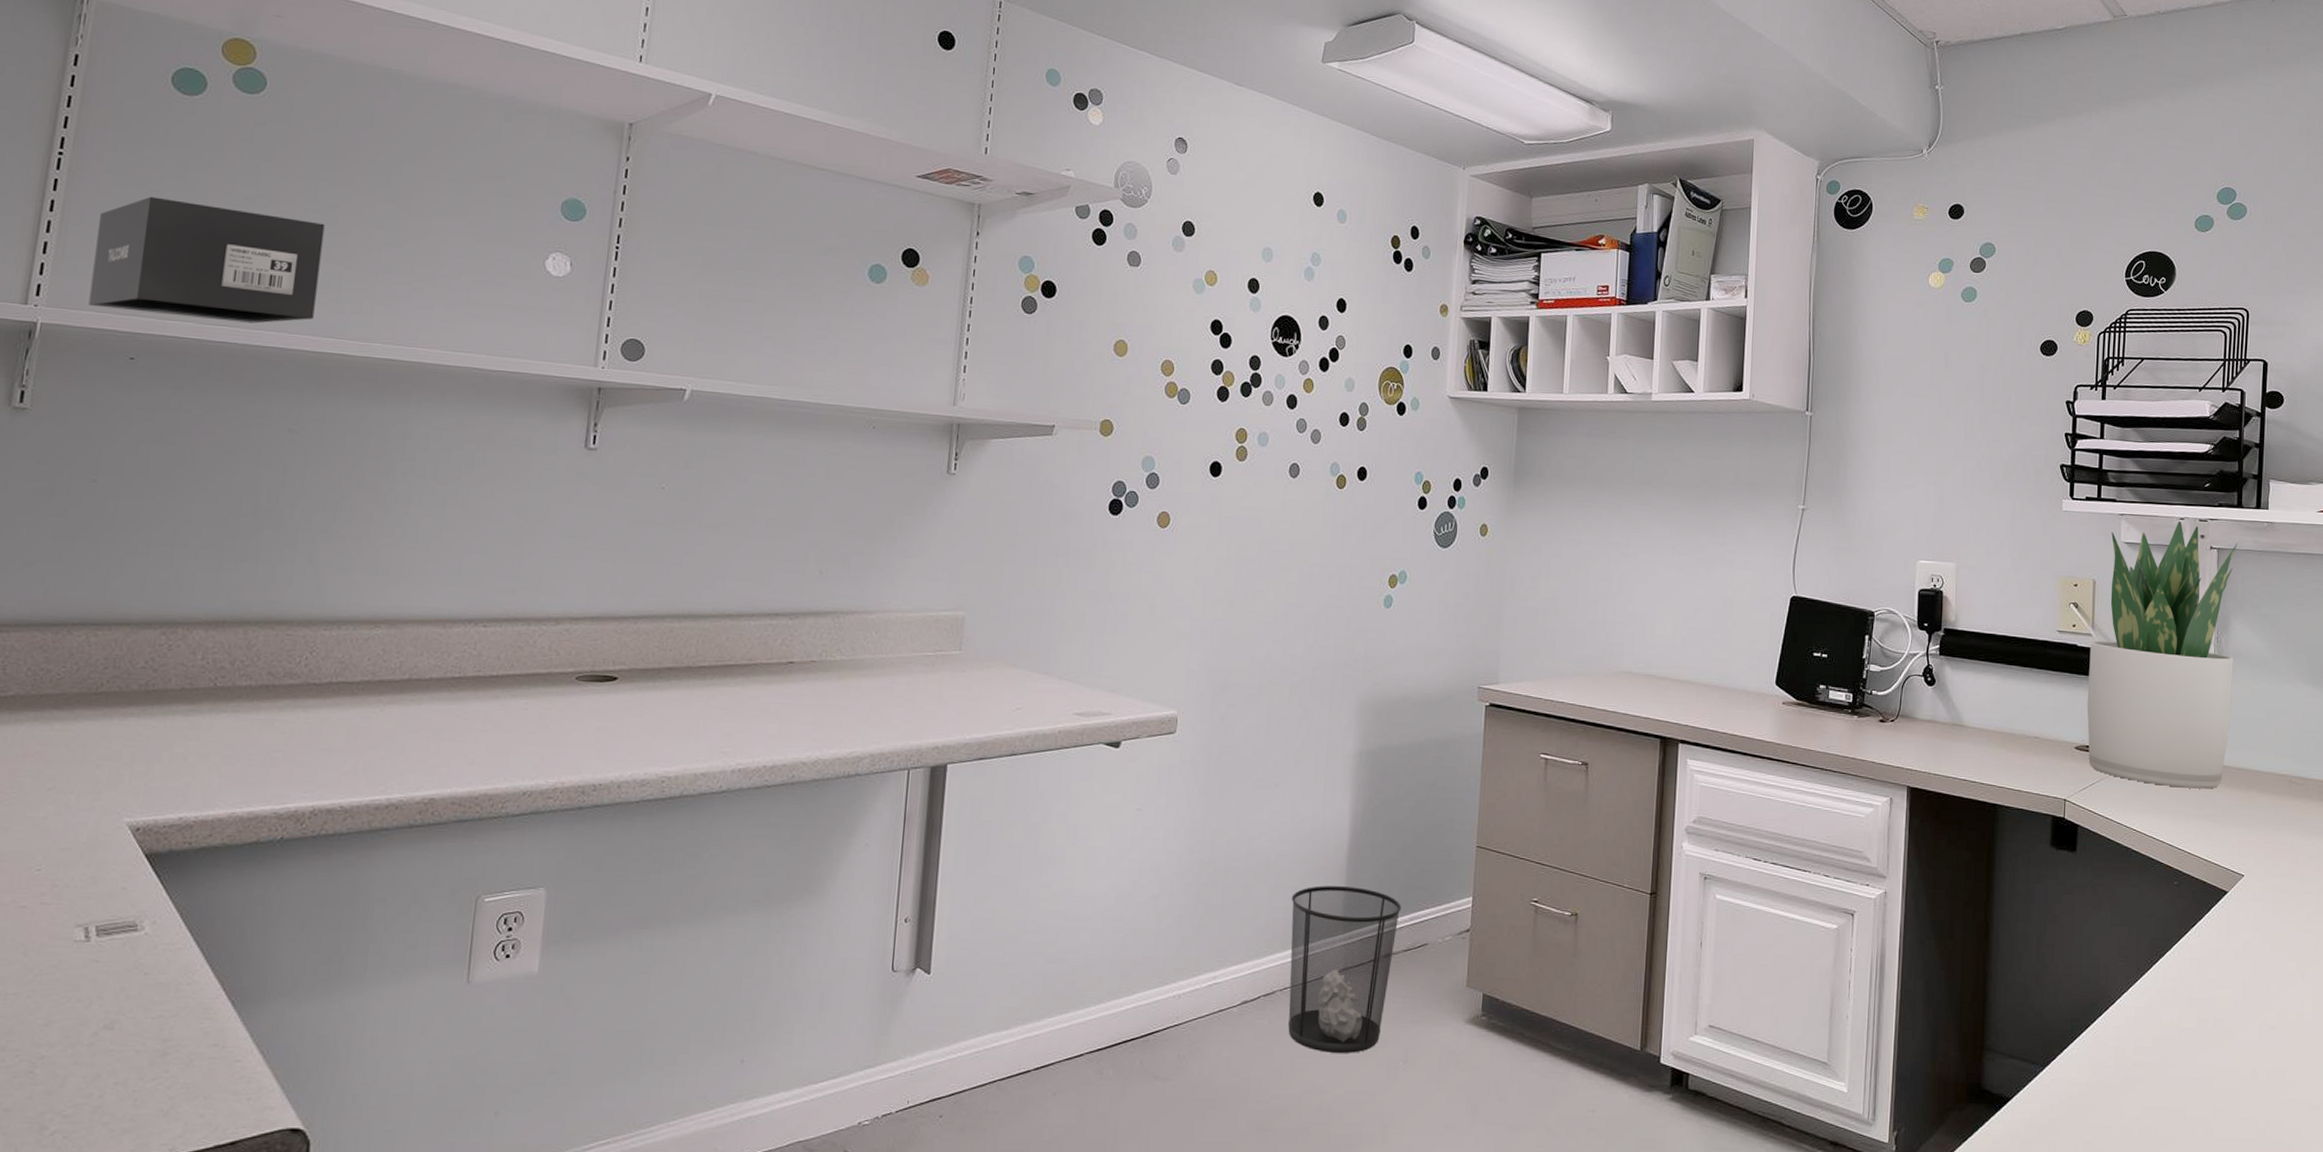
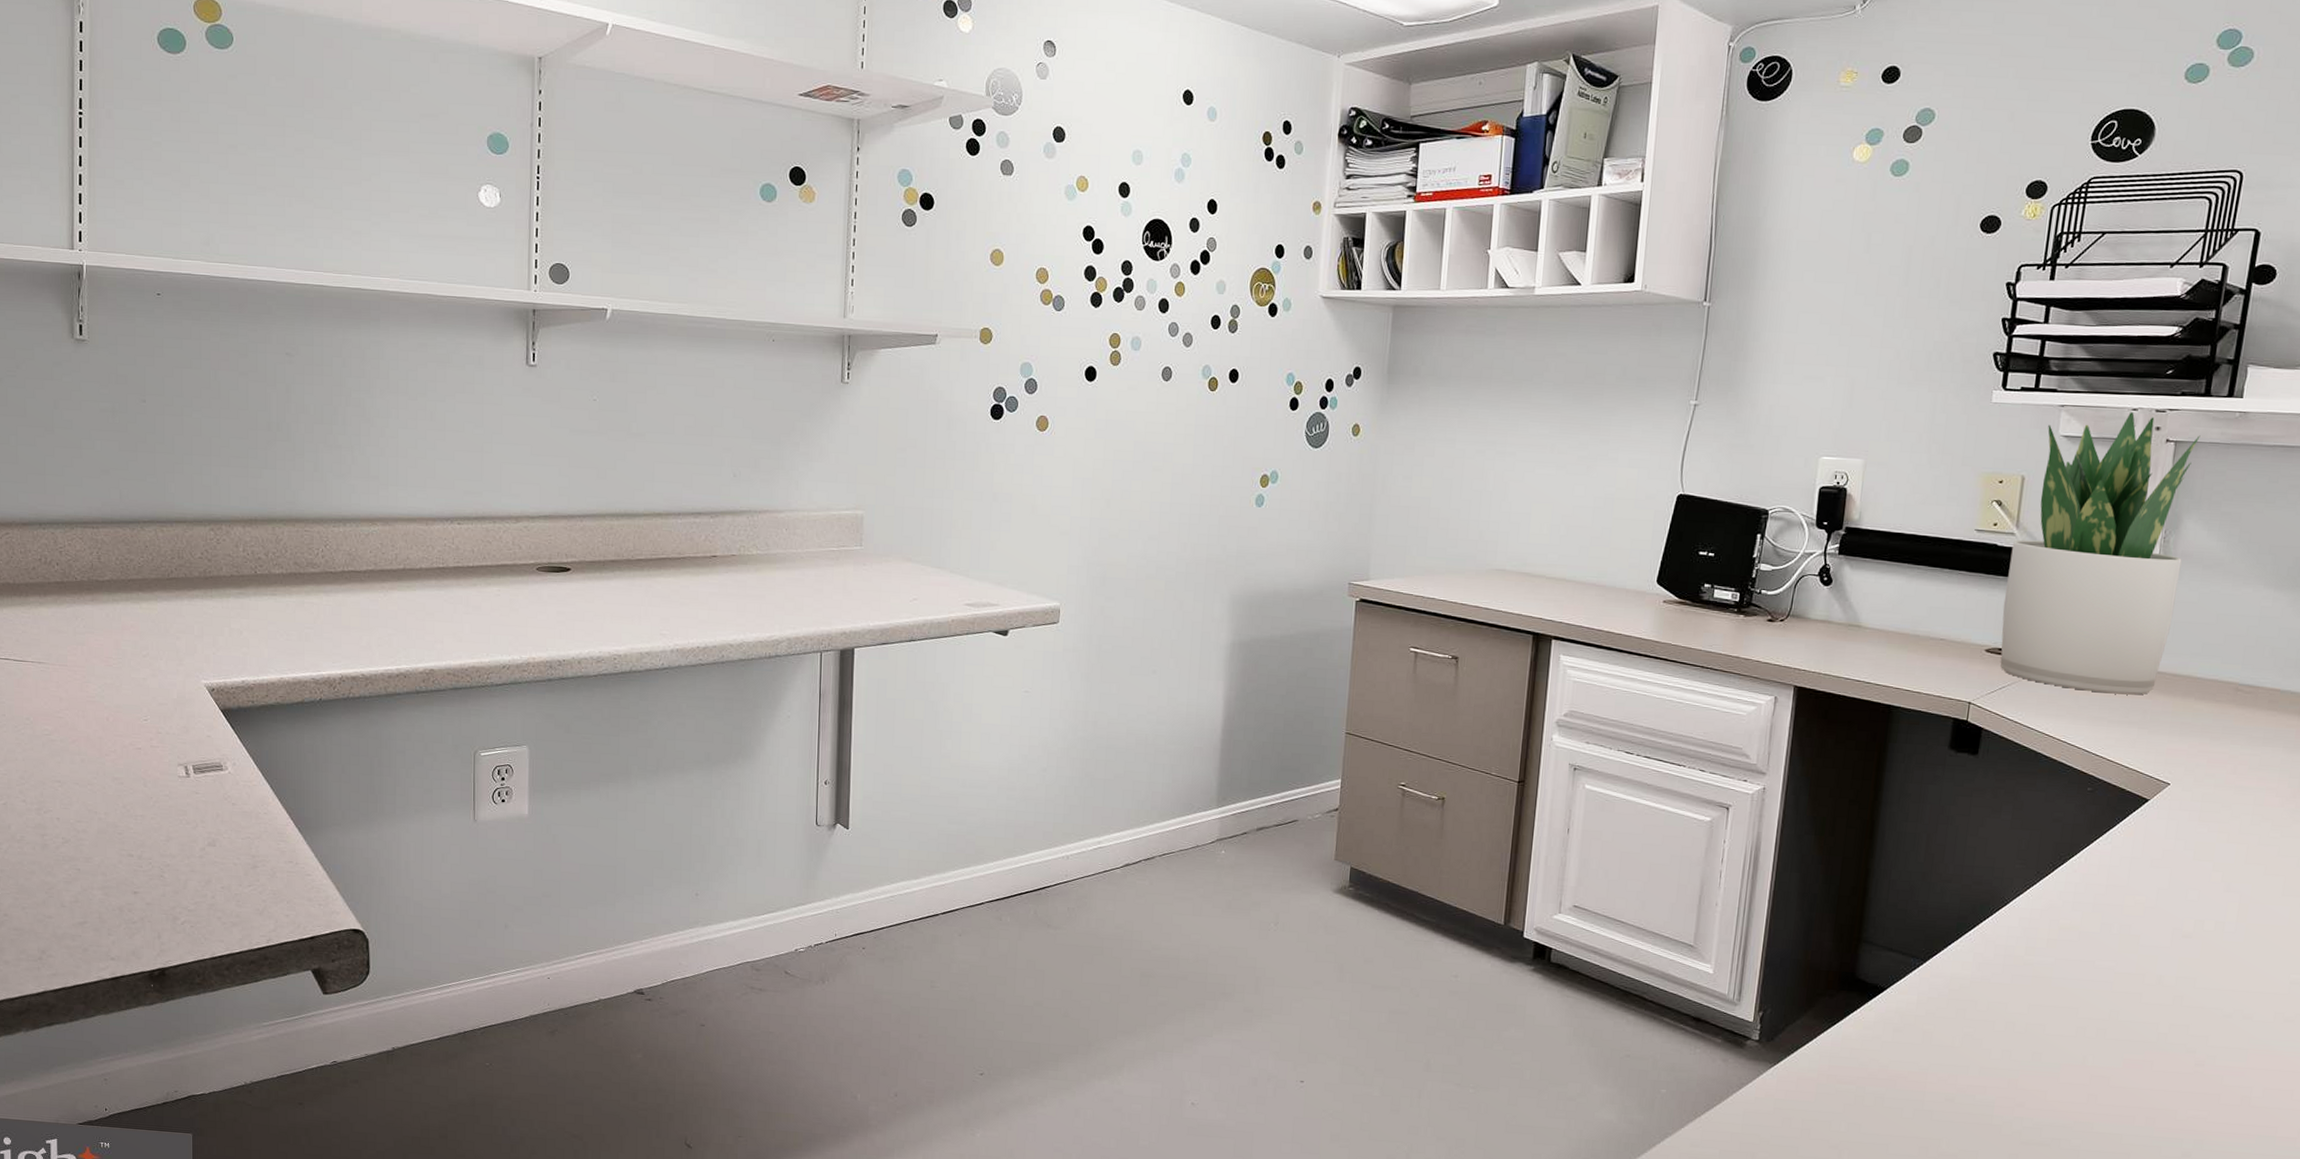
box: present [88,196,325,324] -> none [118,149,295,260]
waste bin: present [1288,885,1402,1053] -> none [1167,764,1273,914]

